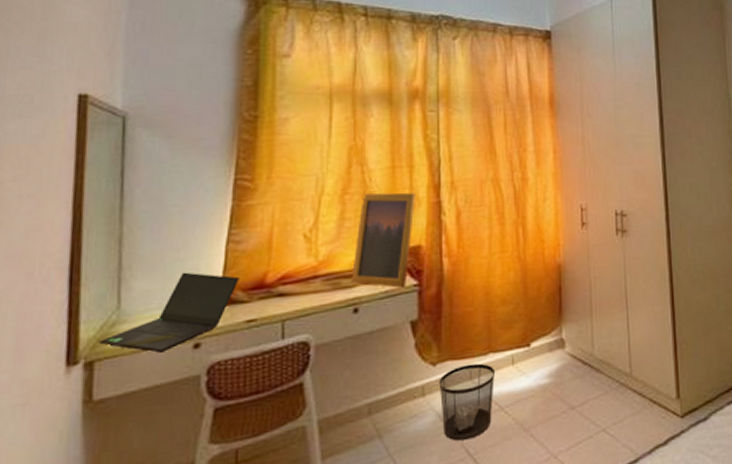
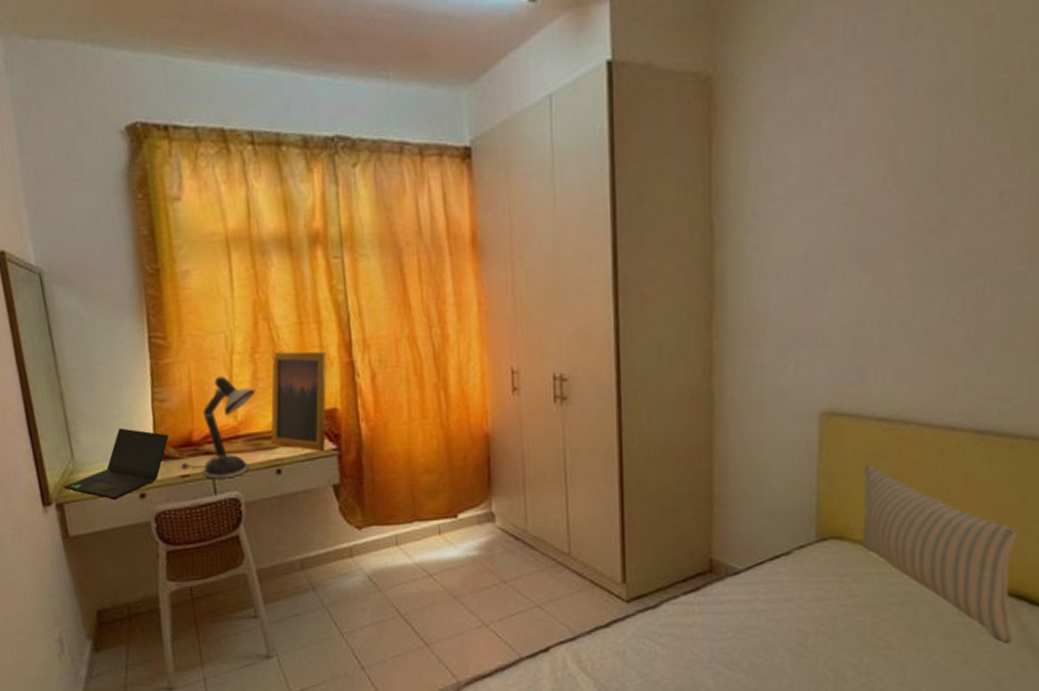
desk lamp: none [246,216,341,322] -> present [180,376,256,479]
waste bin: present [439,363,496,441] -> none [365,530,422,601]

